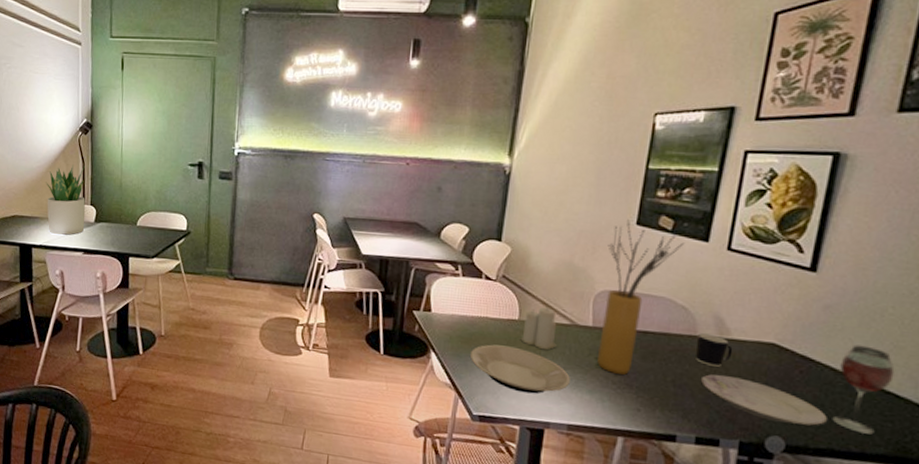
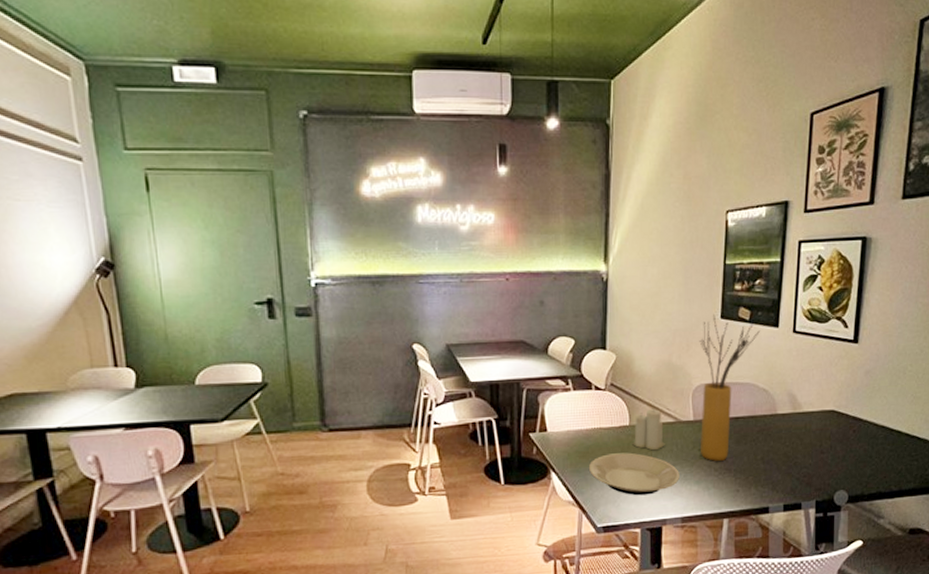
planter: present [46,164,86,236] -> none [55,317,121,412]
mug: present [695,333,733,368] -> none [777,410,804,440]
plate: present [700,374,828,426] -> none [782,445,876,478]
wineglass: present [832,345,895,435] -> none [878,400,916,474]

